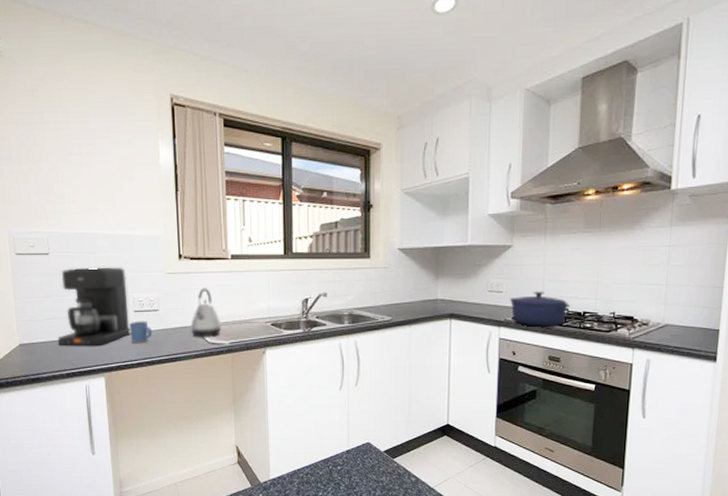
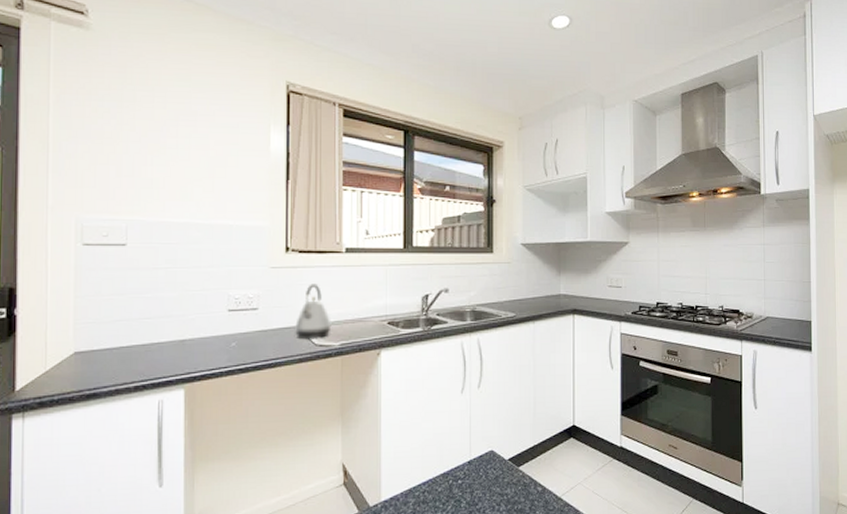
coffee maker: present [57,267,131,346] -> none [126,260,222,353]
mug: present [129,321,153,344] -> none [221,321,249,348]
cooking pot: present [510,291,570,328] -> none [629,286,683,322]

